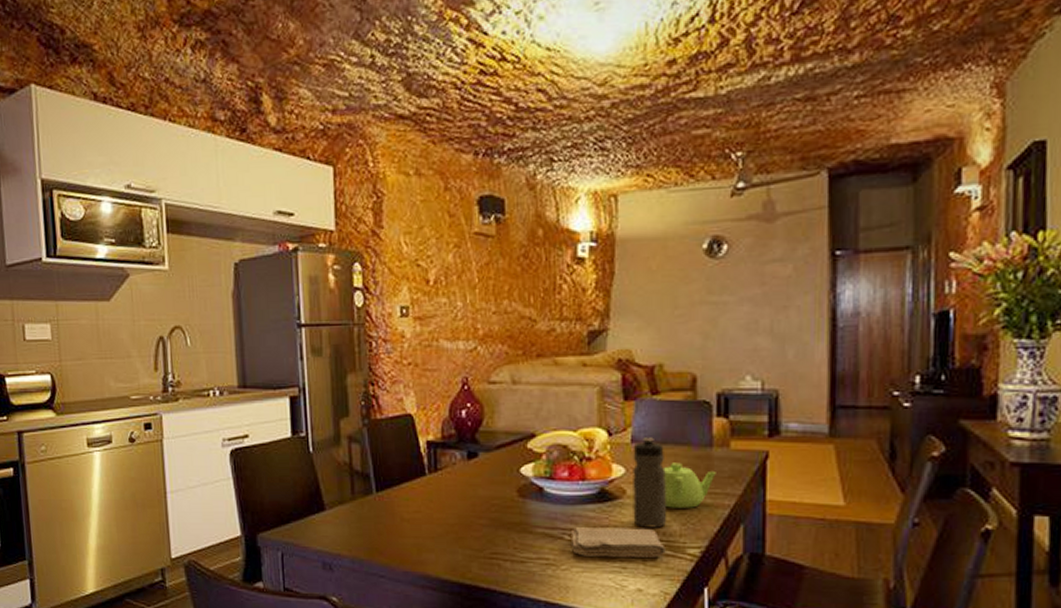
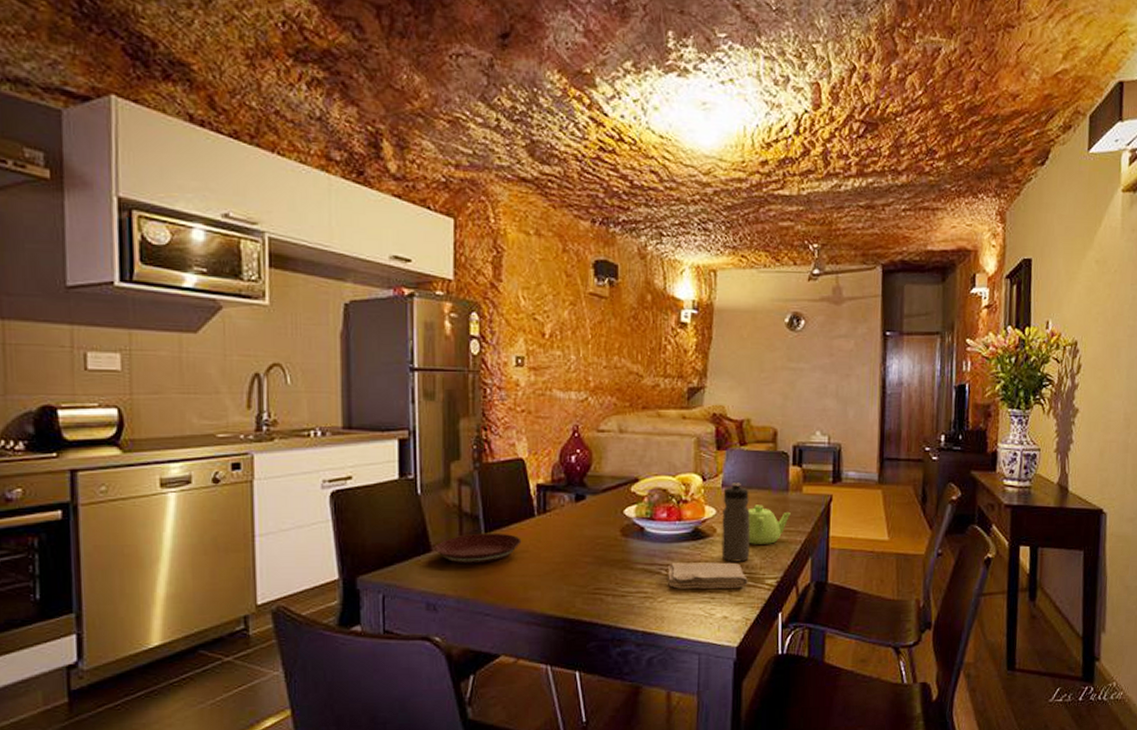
plate: none [328,492,413,524] -> present [434,533,522,564]

